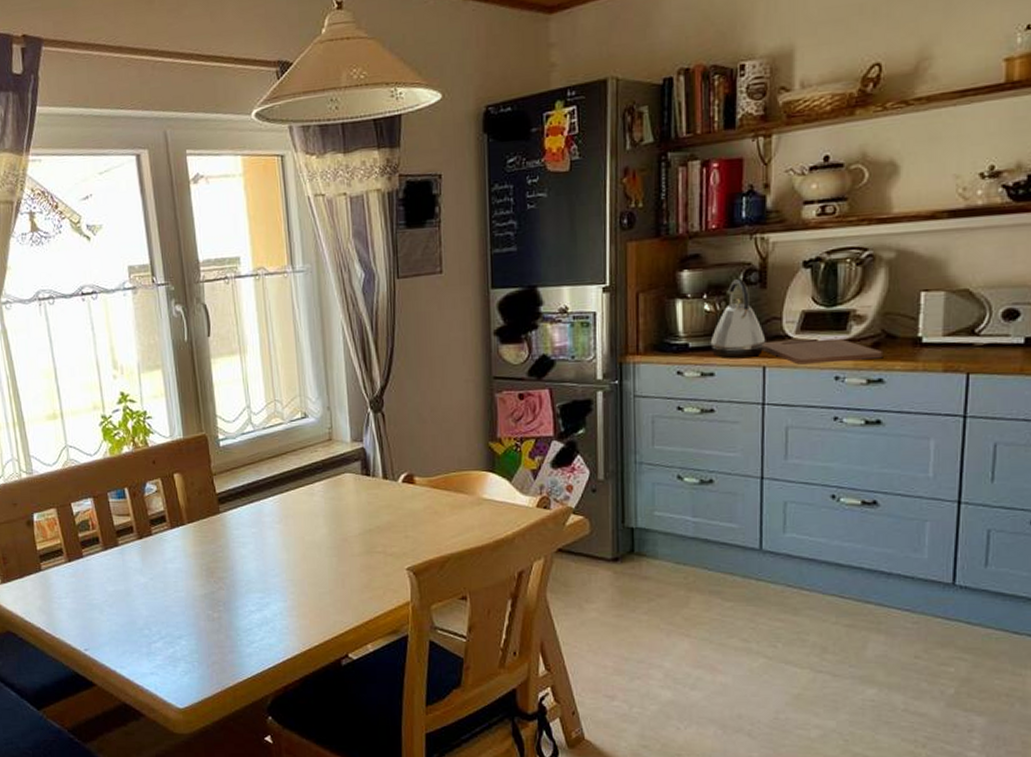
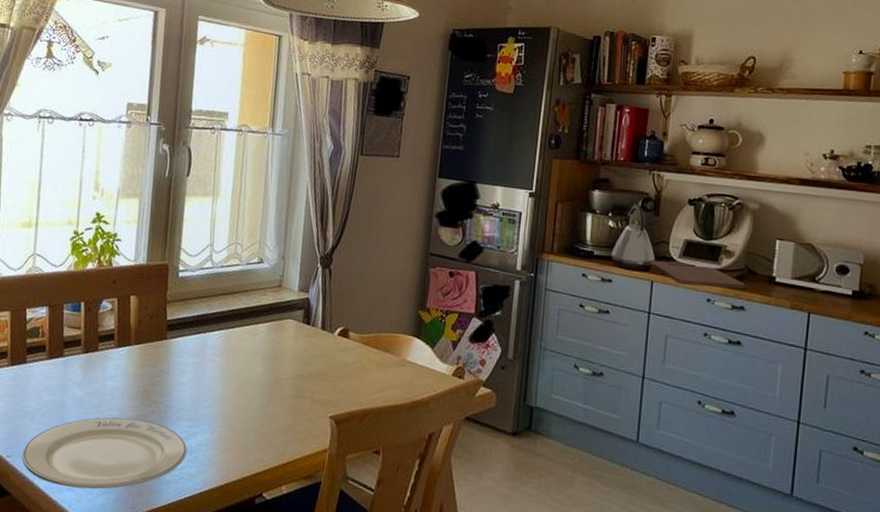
plate: none [99,597,263,671] -> present [21,417,187,490]

